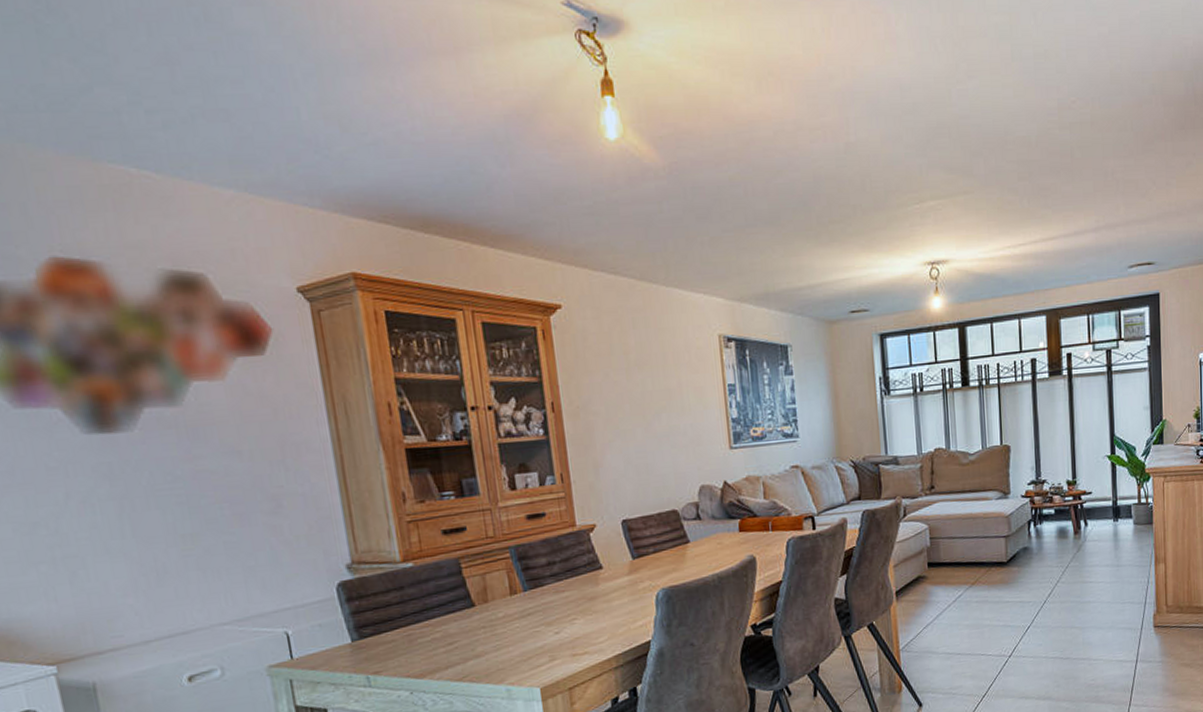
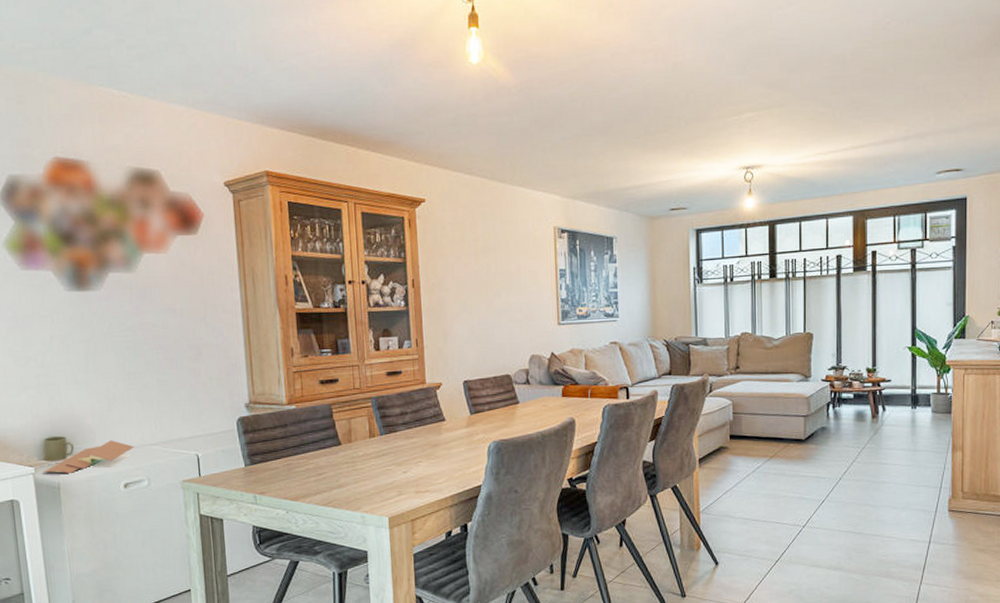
mug: none [65,622,113,658] -> present [42,436,75,462]
papers: none [69,622,198,672] -> present [42,440,134,474]

